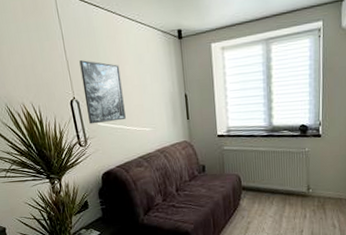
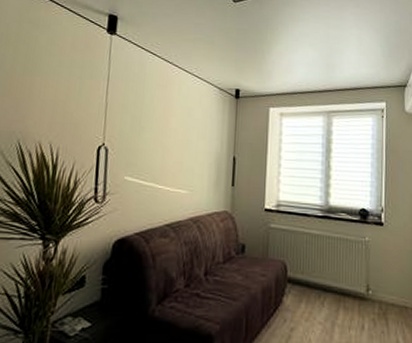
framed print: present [79,60,126,124] -> none [114,105,165,178]

